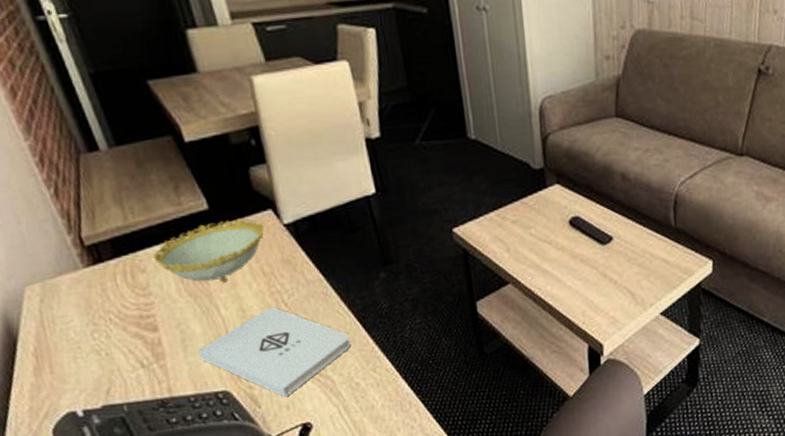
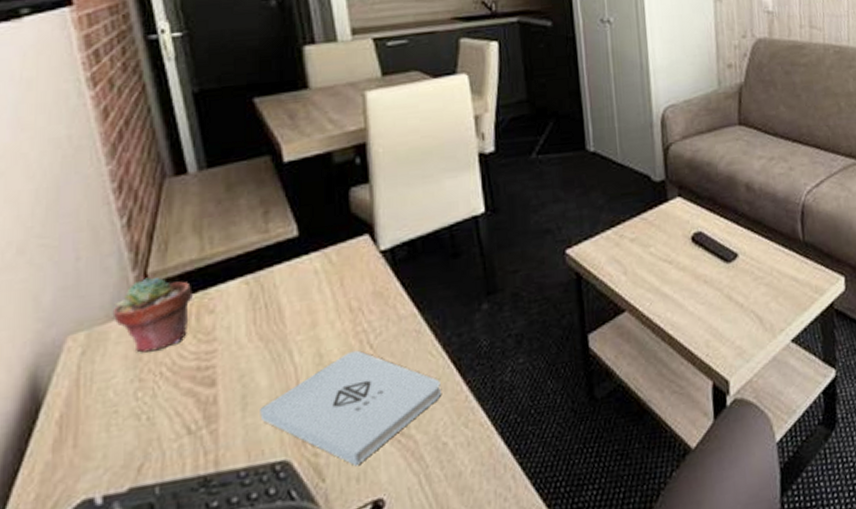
potted succulent: none [58,240,126,303] -> present [112,277,193,353]
decorative bowl: present [153,218,265,283] -> none [226,245,358,323]

